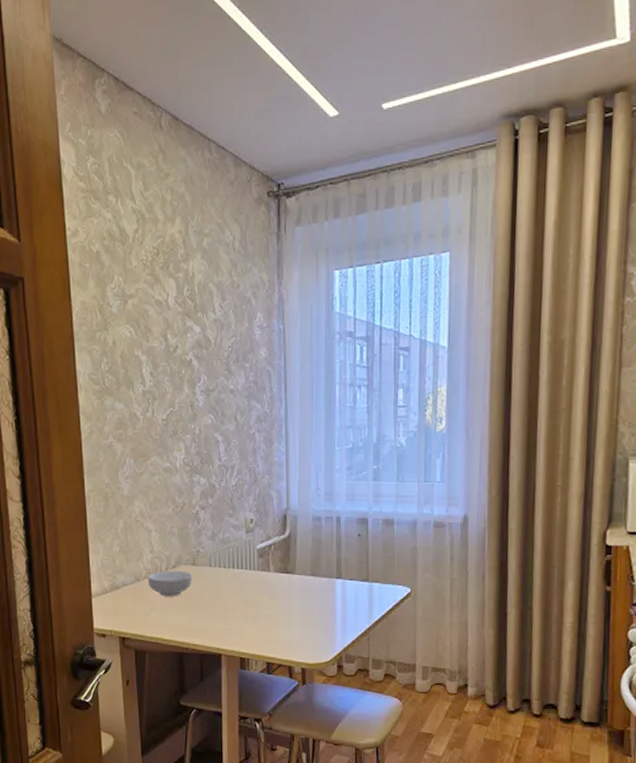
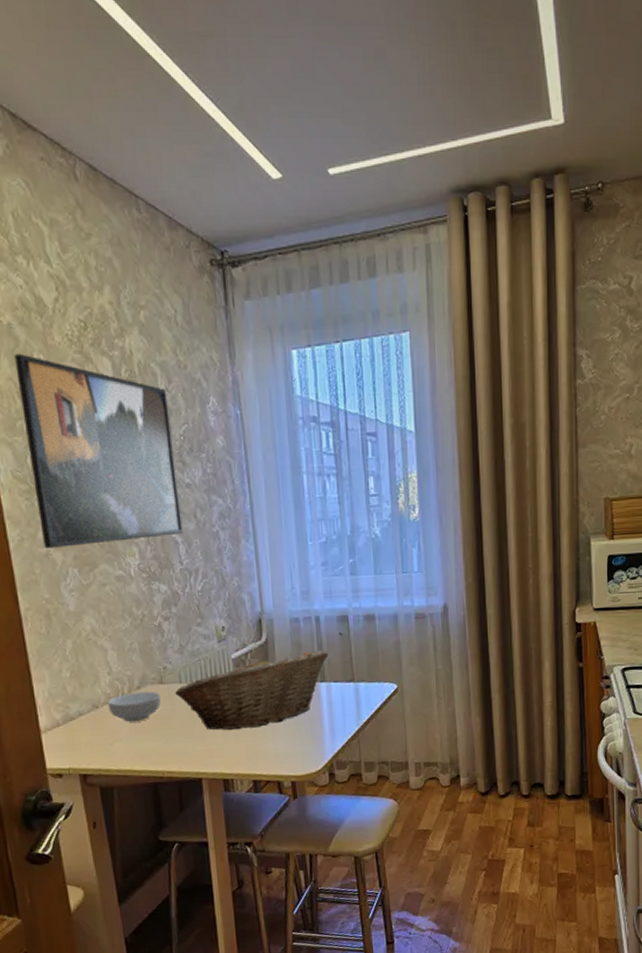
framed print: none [99,276,224,440] -> present [14,353,184,548]
fruit basket: none [205,548,347,615] -> present [175,650,329,731]

